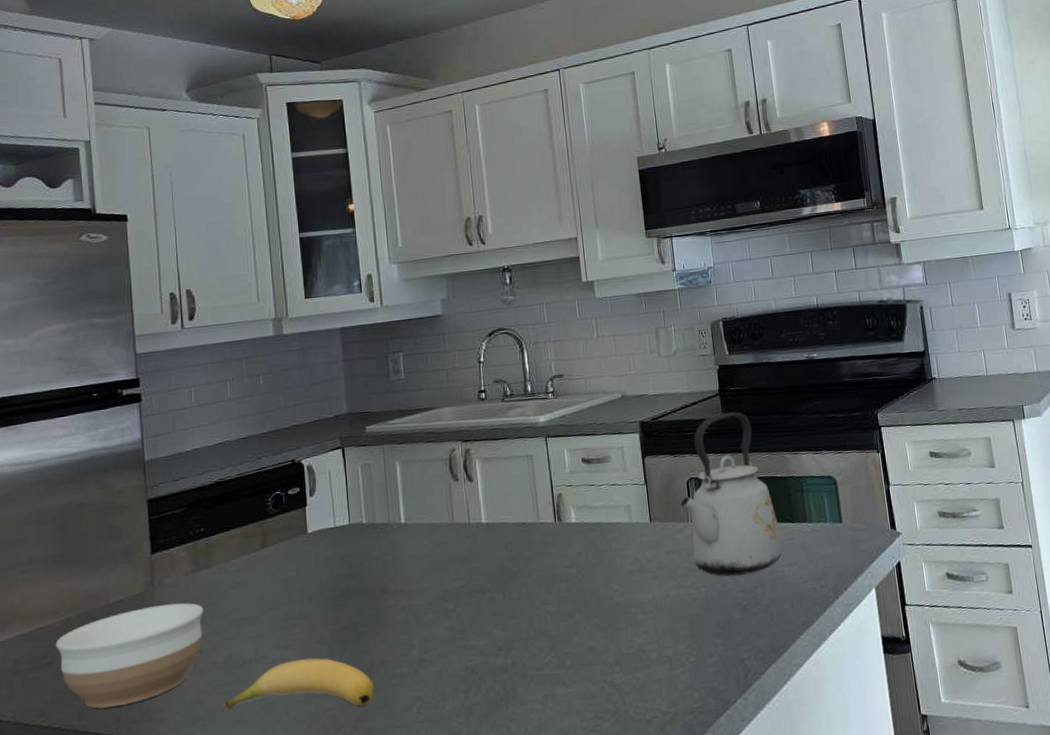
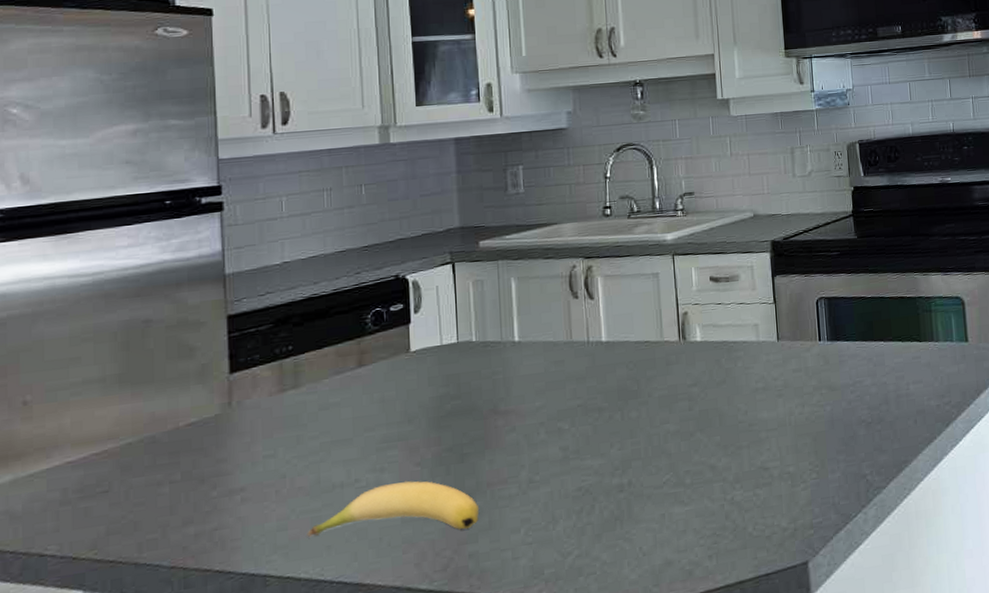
bowl: present [55,603,204,709] -> none [113,425,289,539]
kettle: present [679,412,783,576] -> none [808,233,909,394]

